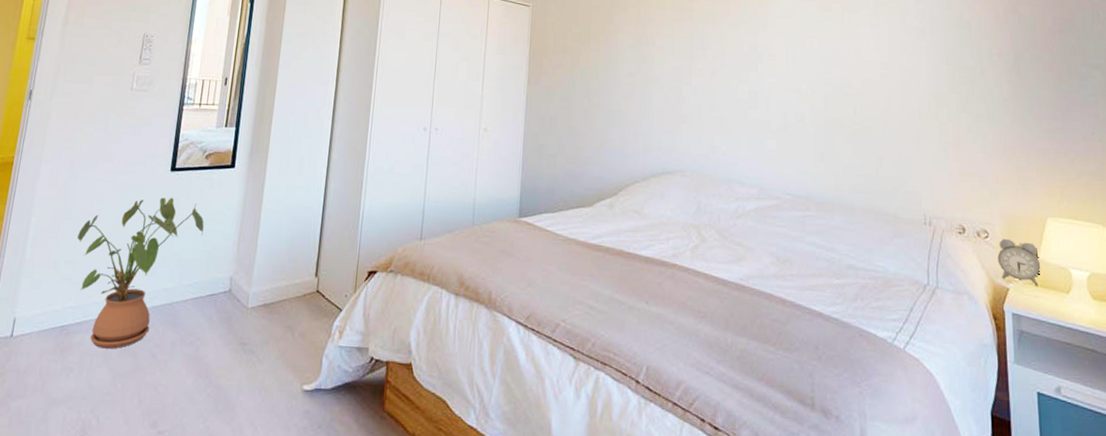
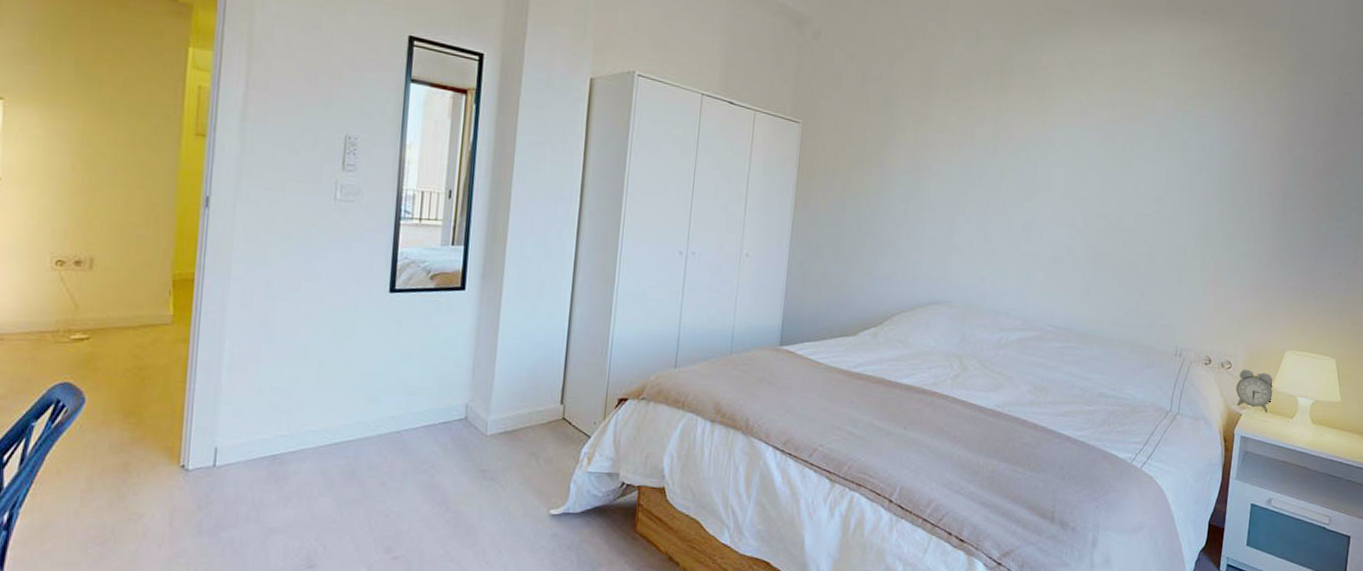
house plant: present [77,197,204,349] -> none [283,320,433,478]

